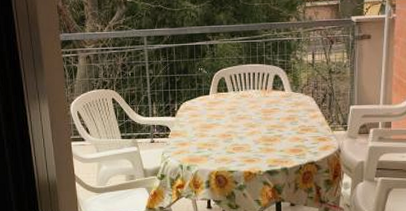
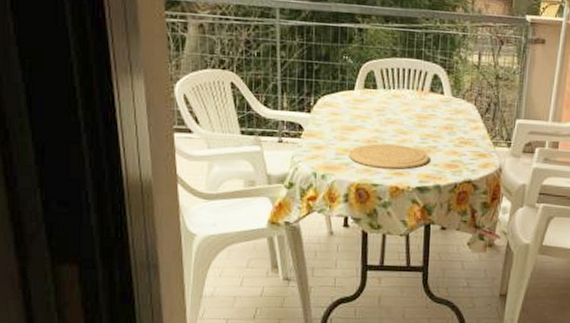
plate: none [208,136,276,157] -> present [349,143,429,170]

